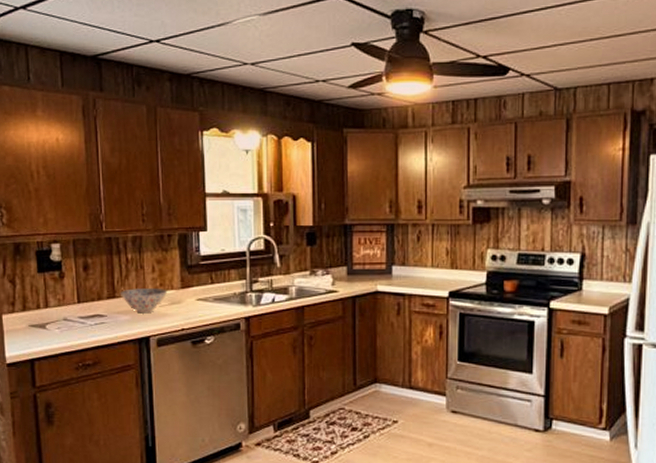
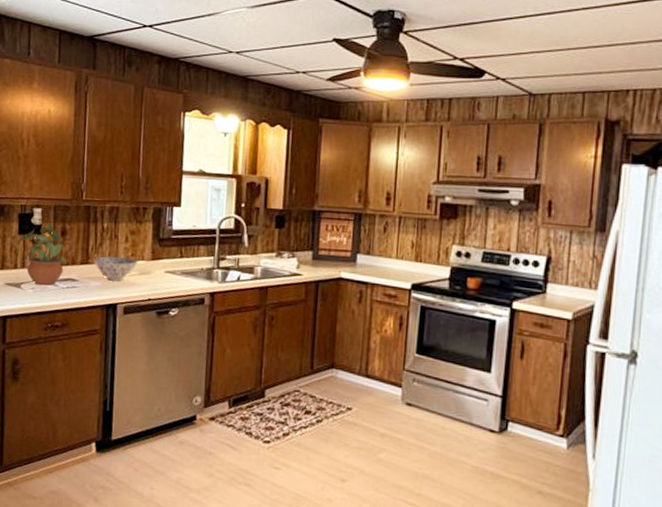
potted plant: none [38,258,92,324] -> present [18,223,67,286]

